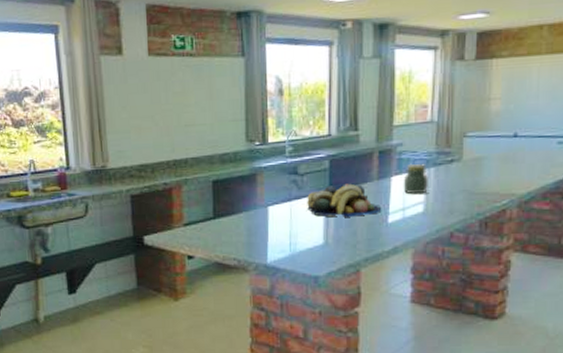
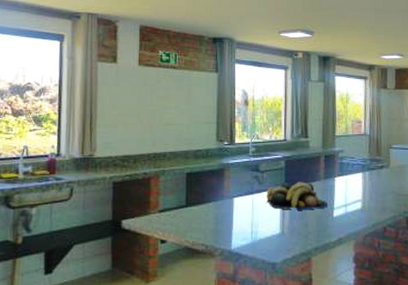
jar: present [403,164,430,195] -> none [344,168,366,193]

